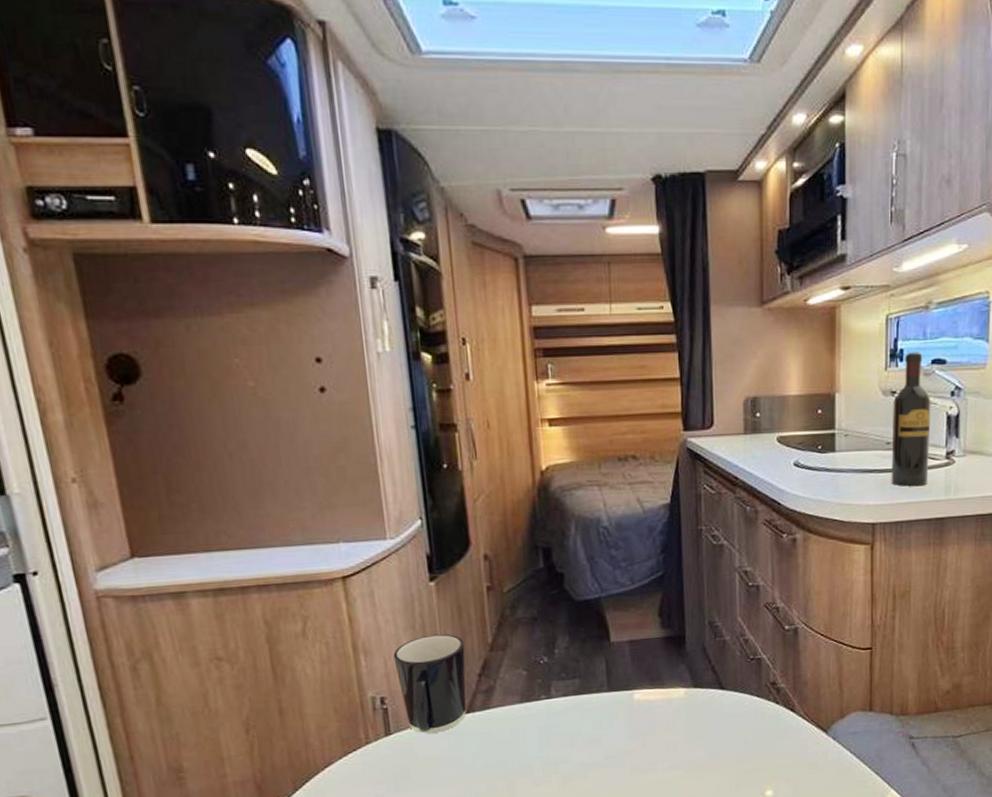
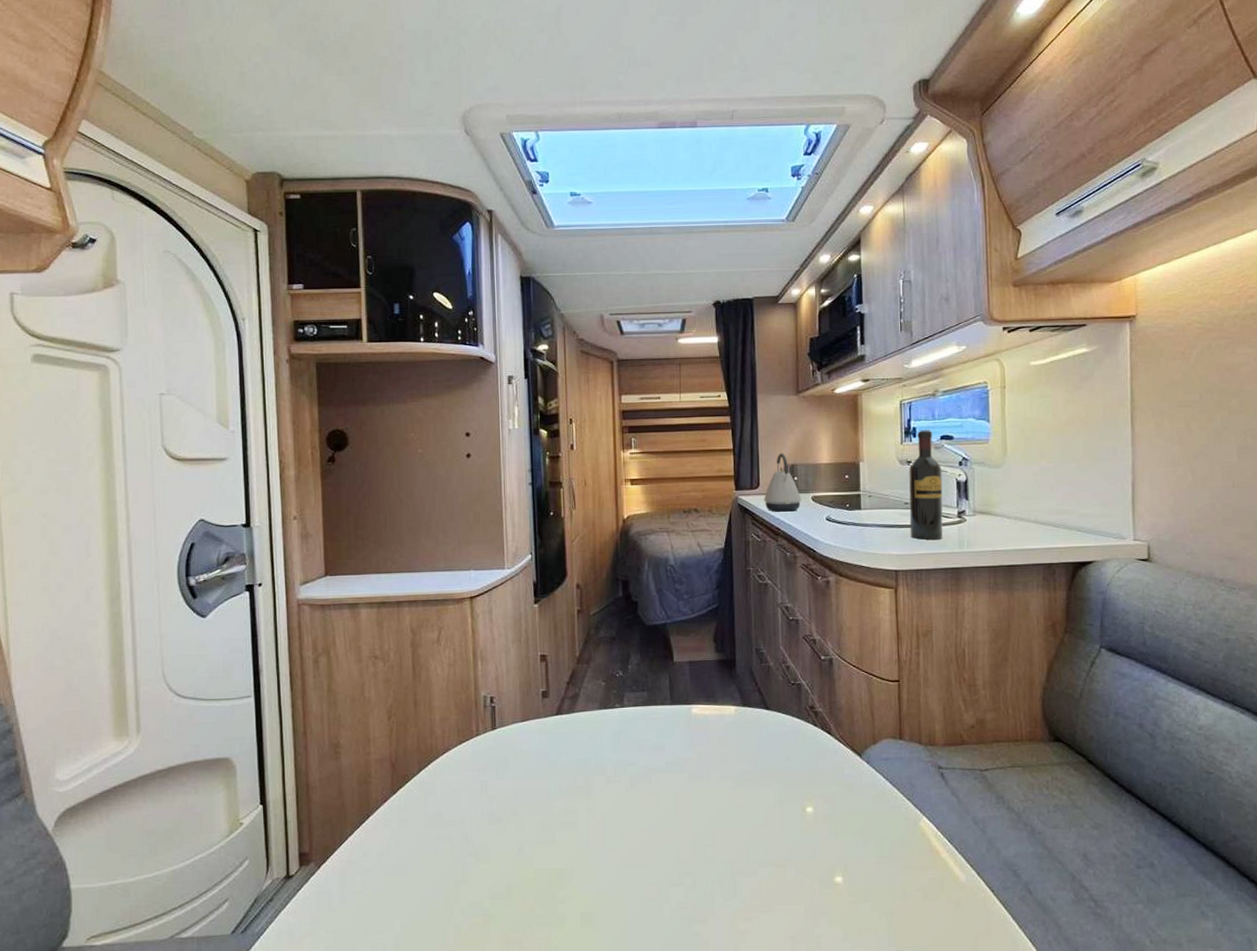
mug: present [393,633,467,734] -> none [503,647,558,730]
kettle: none [719,382,765,457] -> present [764,453,802,512]

